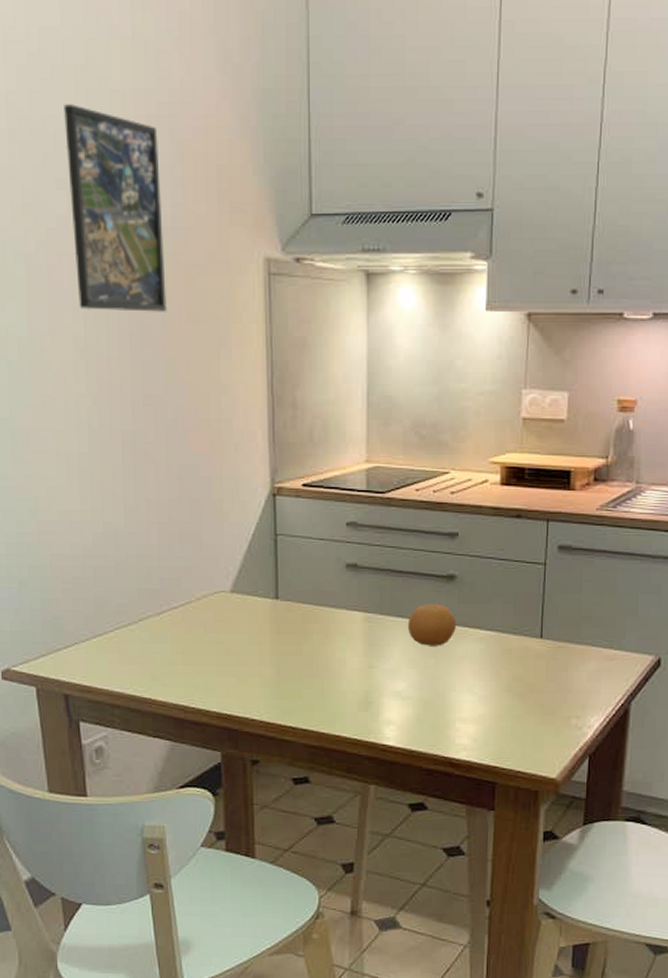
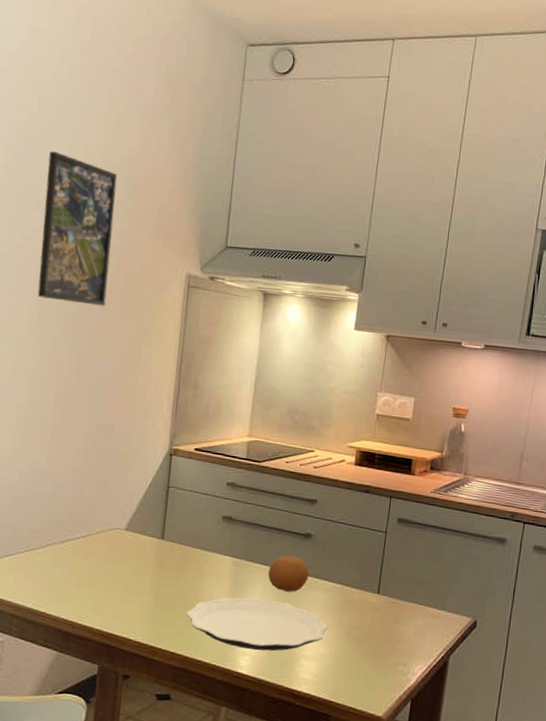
plate: none [316,657,484,717] -> present [186,597,328,651]

